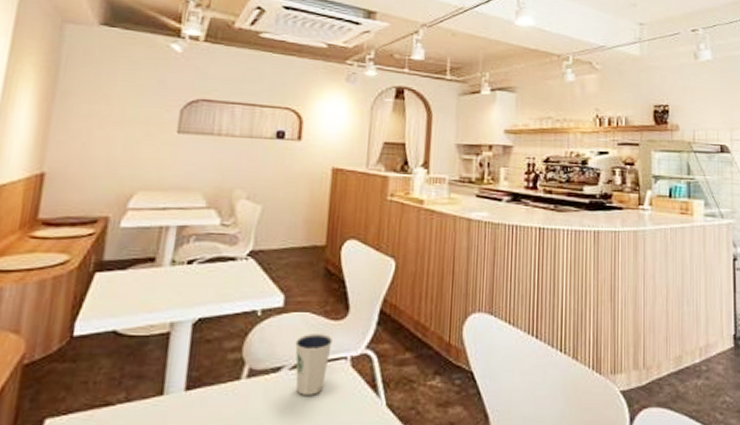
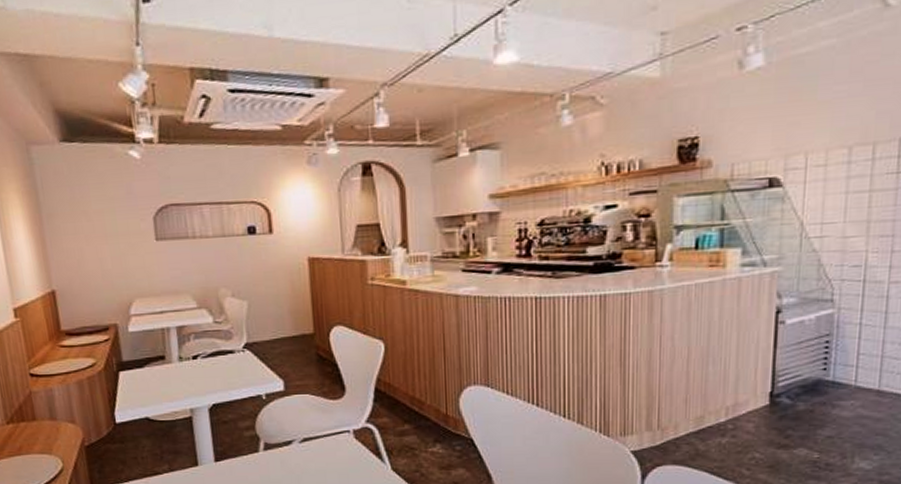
dixie cup: present [295,334,332,395] -> none [301,412,334,463]

